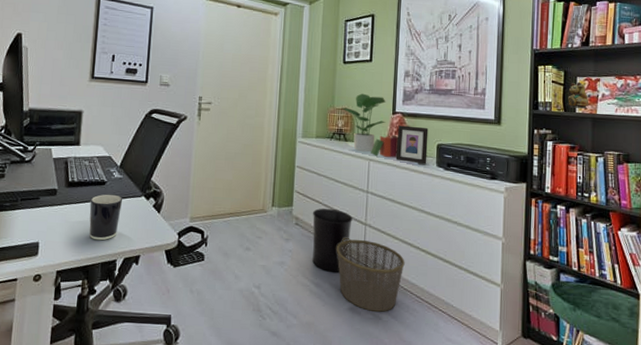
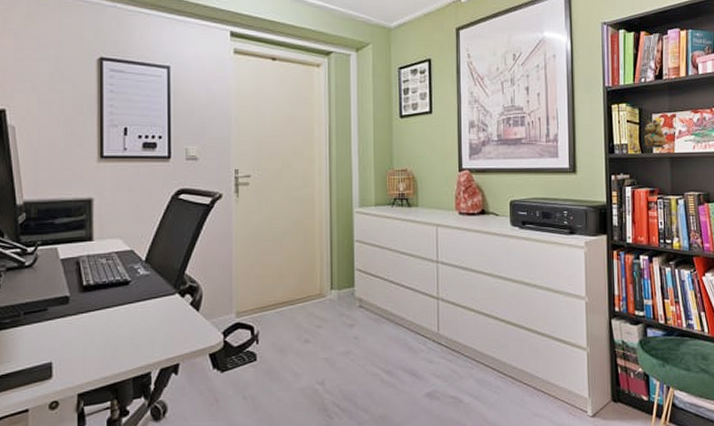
mug: present [89,194,123,241] -> none [112,295,153,352]
waste bin: present [312,208,353,273] -> none [377,284,423,356]
basket: present [336,237,405,312] -> none [407,315,484,395]
potted plant: present [342,93,386,152] -> none [402,150,452,217]
books: present [370,135,399,158] -> none [437,195,468,221]
picture frame: present [395,125,429,164] -> none [465,183,500,225]

